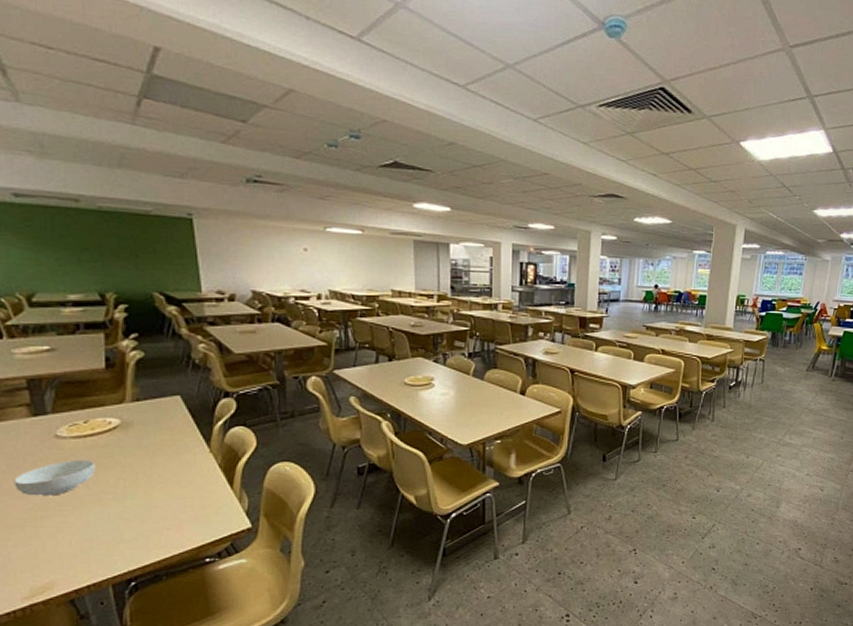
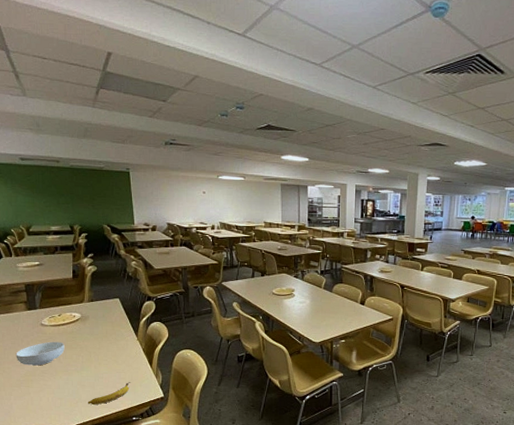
banana: none [134,509,201,545] -> present [87,381,131,405]

